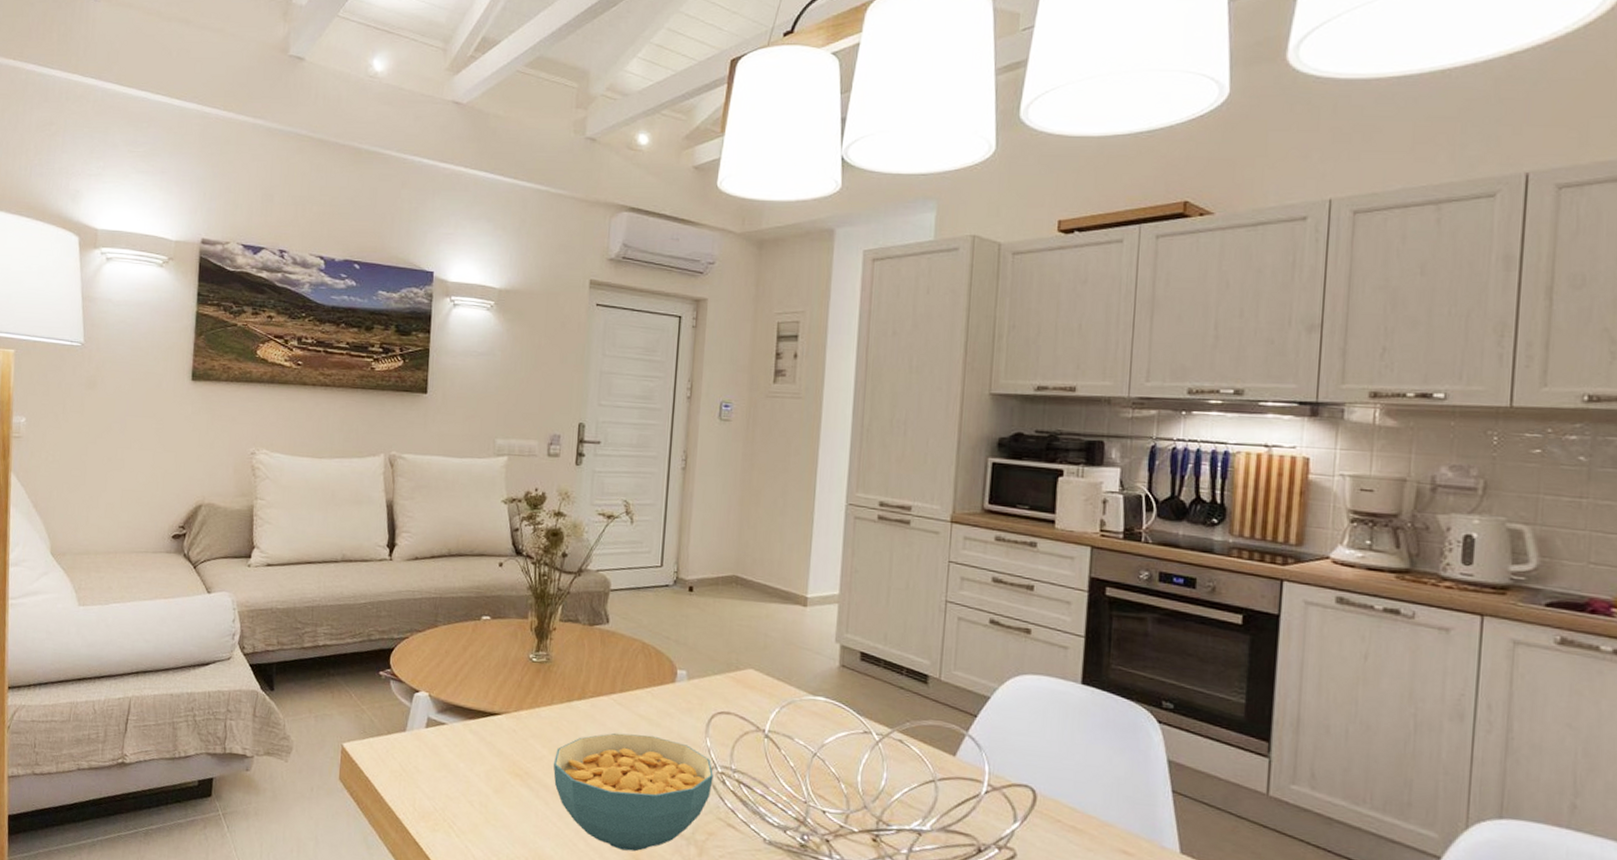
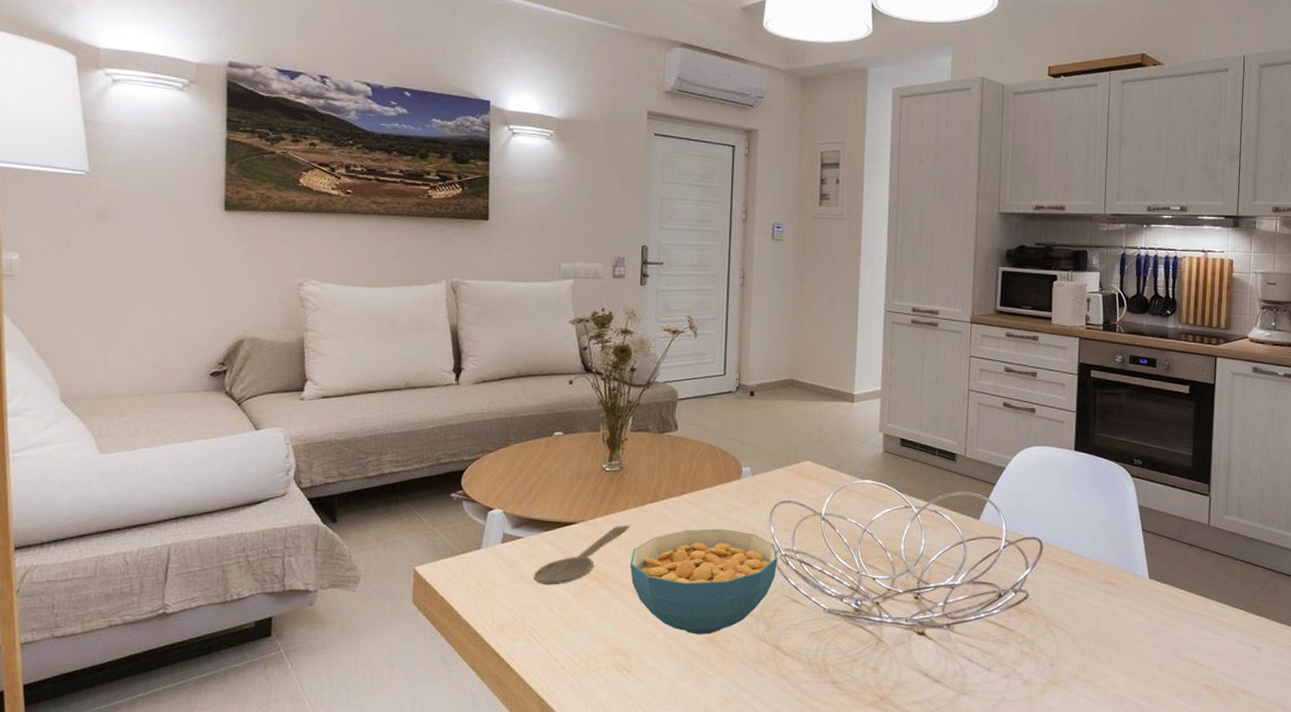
wooden spoon: none [455,721,556,778] -> present [533,525,631,586]

